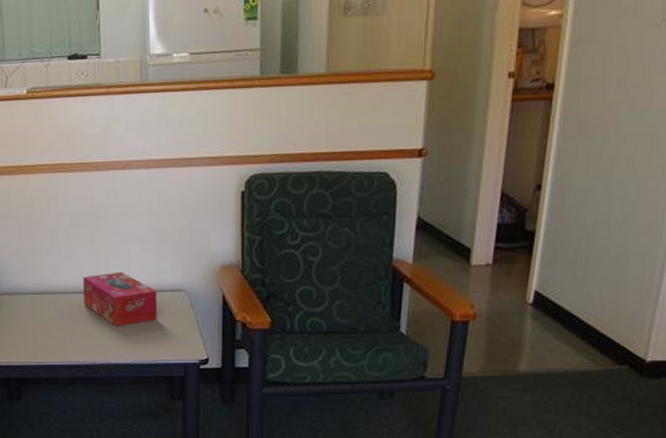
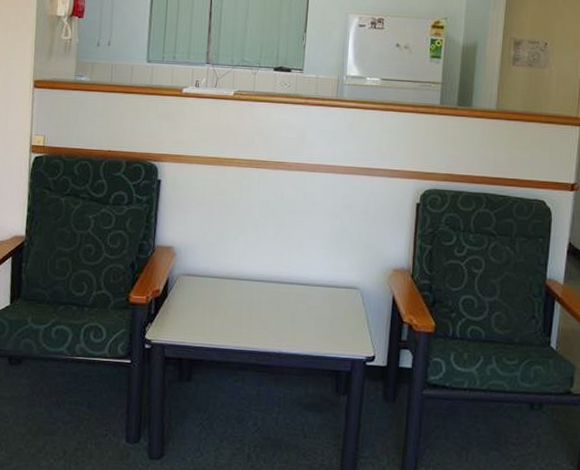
tissue box: present [83,271,158,326] -> none [263,264,333,317]

